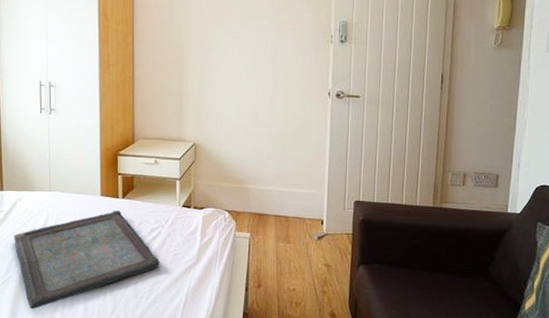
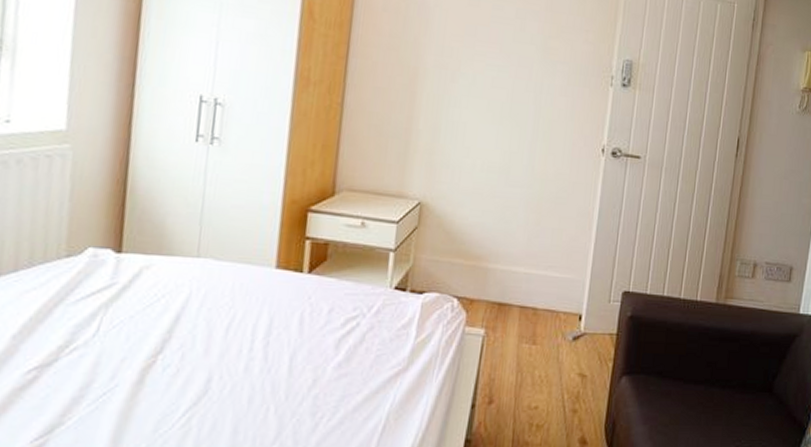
serving tray: present [13,210,160,310] -> none [129,289,354,435]

